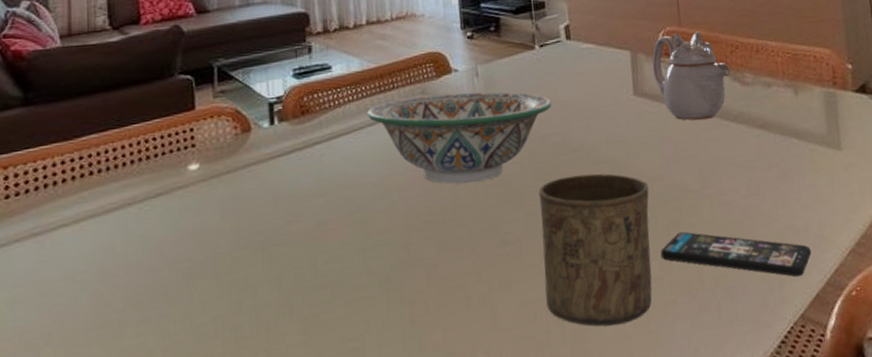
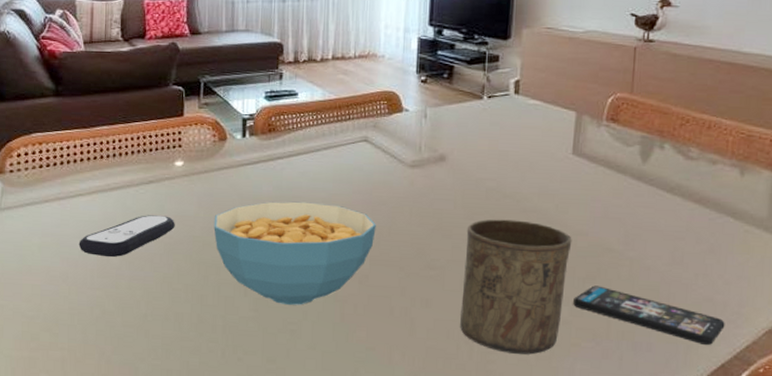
remote control: none [64,234,194,301] -> present [78,215,175,258]
cereal bowl: none [243,188,439,319] -> present [214,201,376,305]
decorative bowl: present [367,92,552,184] -> none [324,129,492,212]
teapot: present [652,31,730,121] -> none [595,100,676,187]

